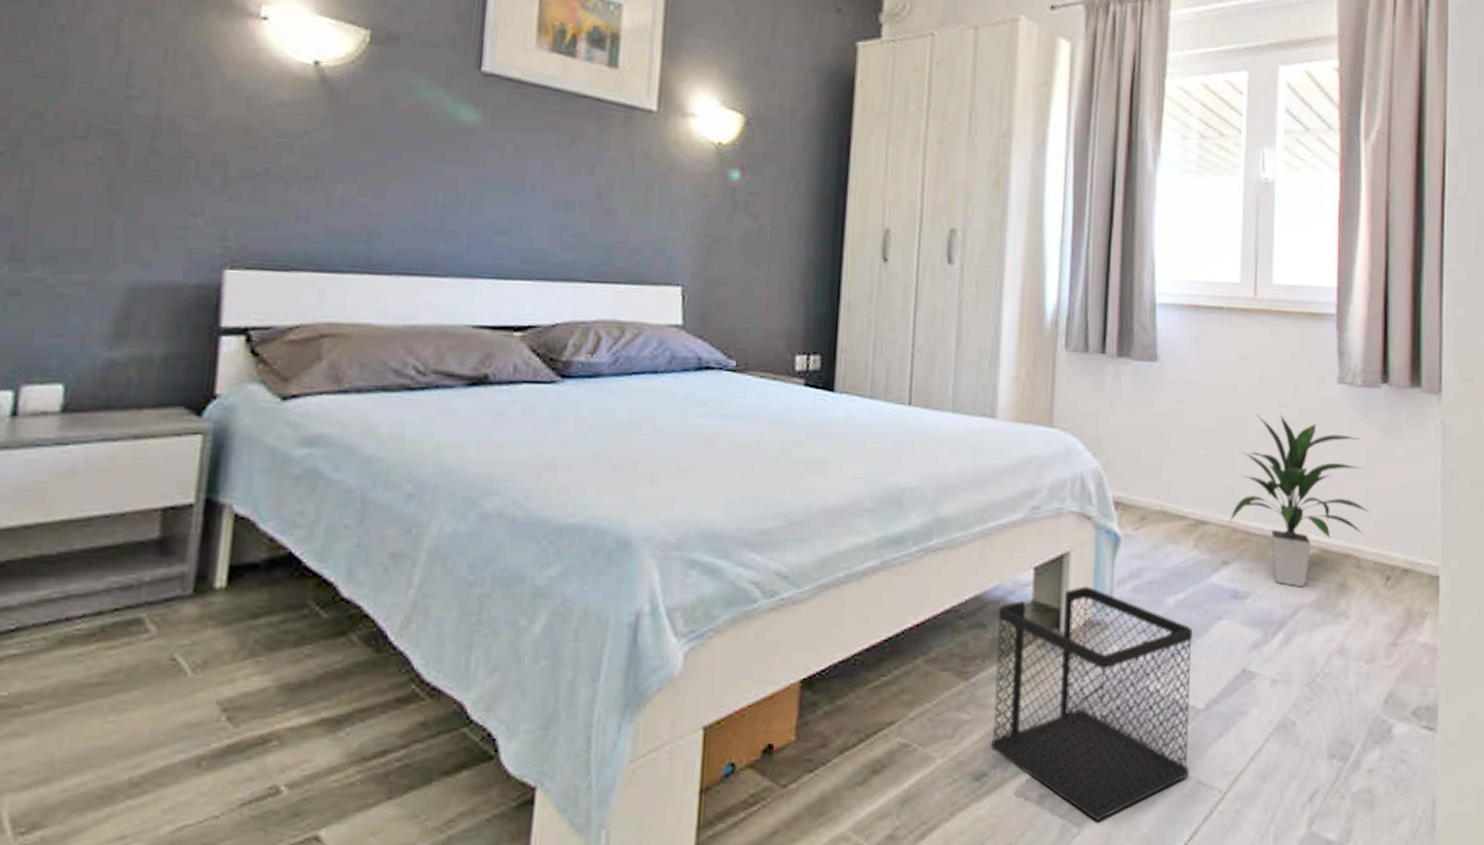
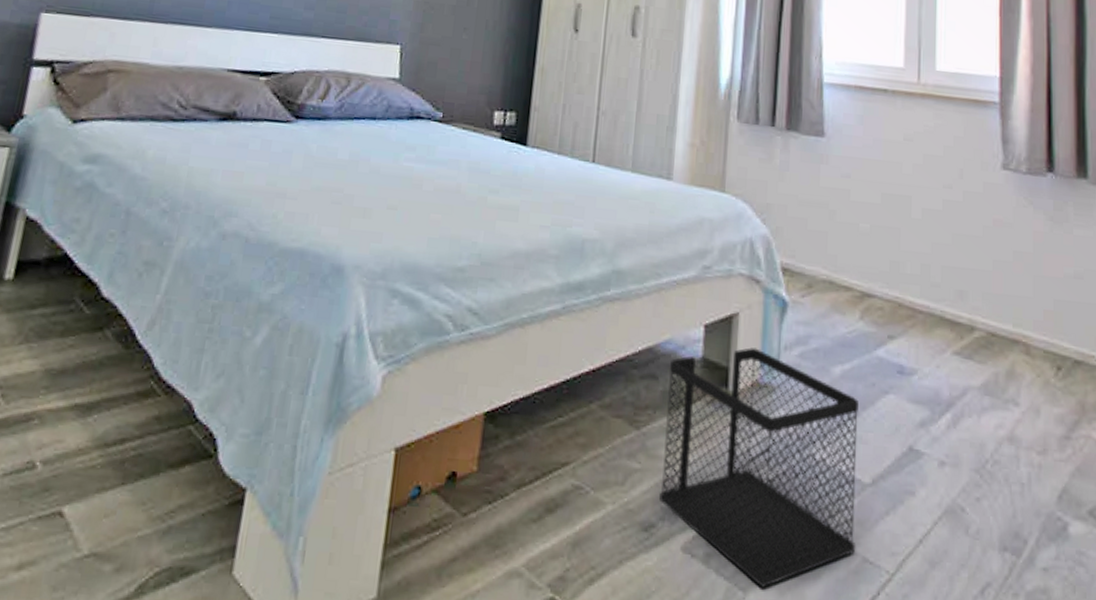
indoor plant: present [1228,413,1370,588] -> none [894,193,1038,370]

